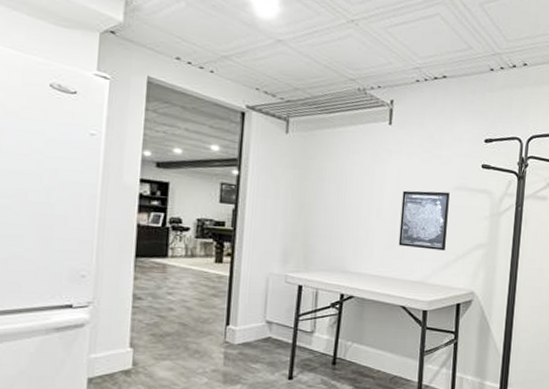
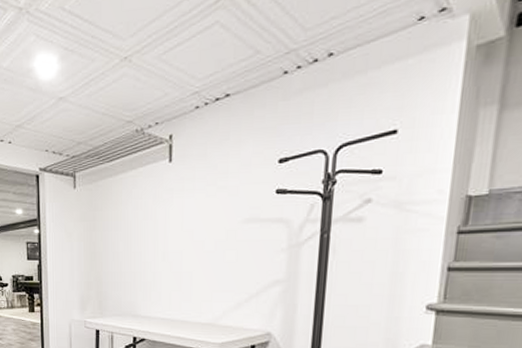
wall art: present [398,190,450,251] -> none [186,226,239,290]

